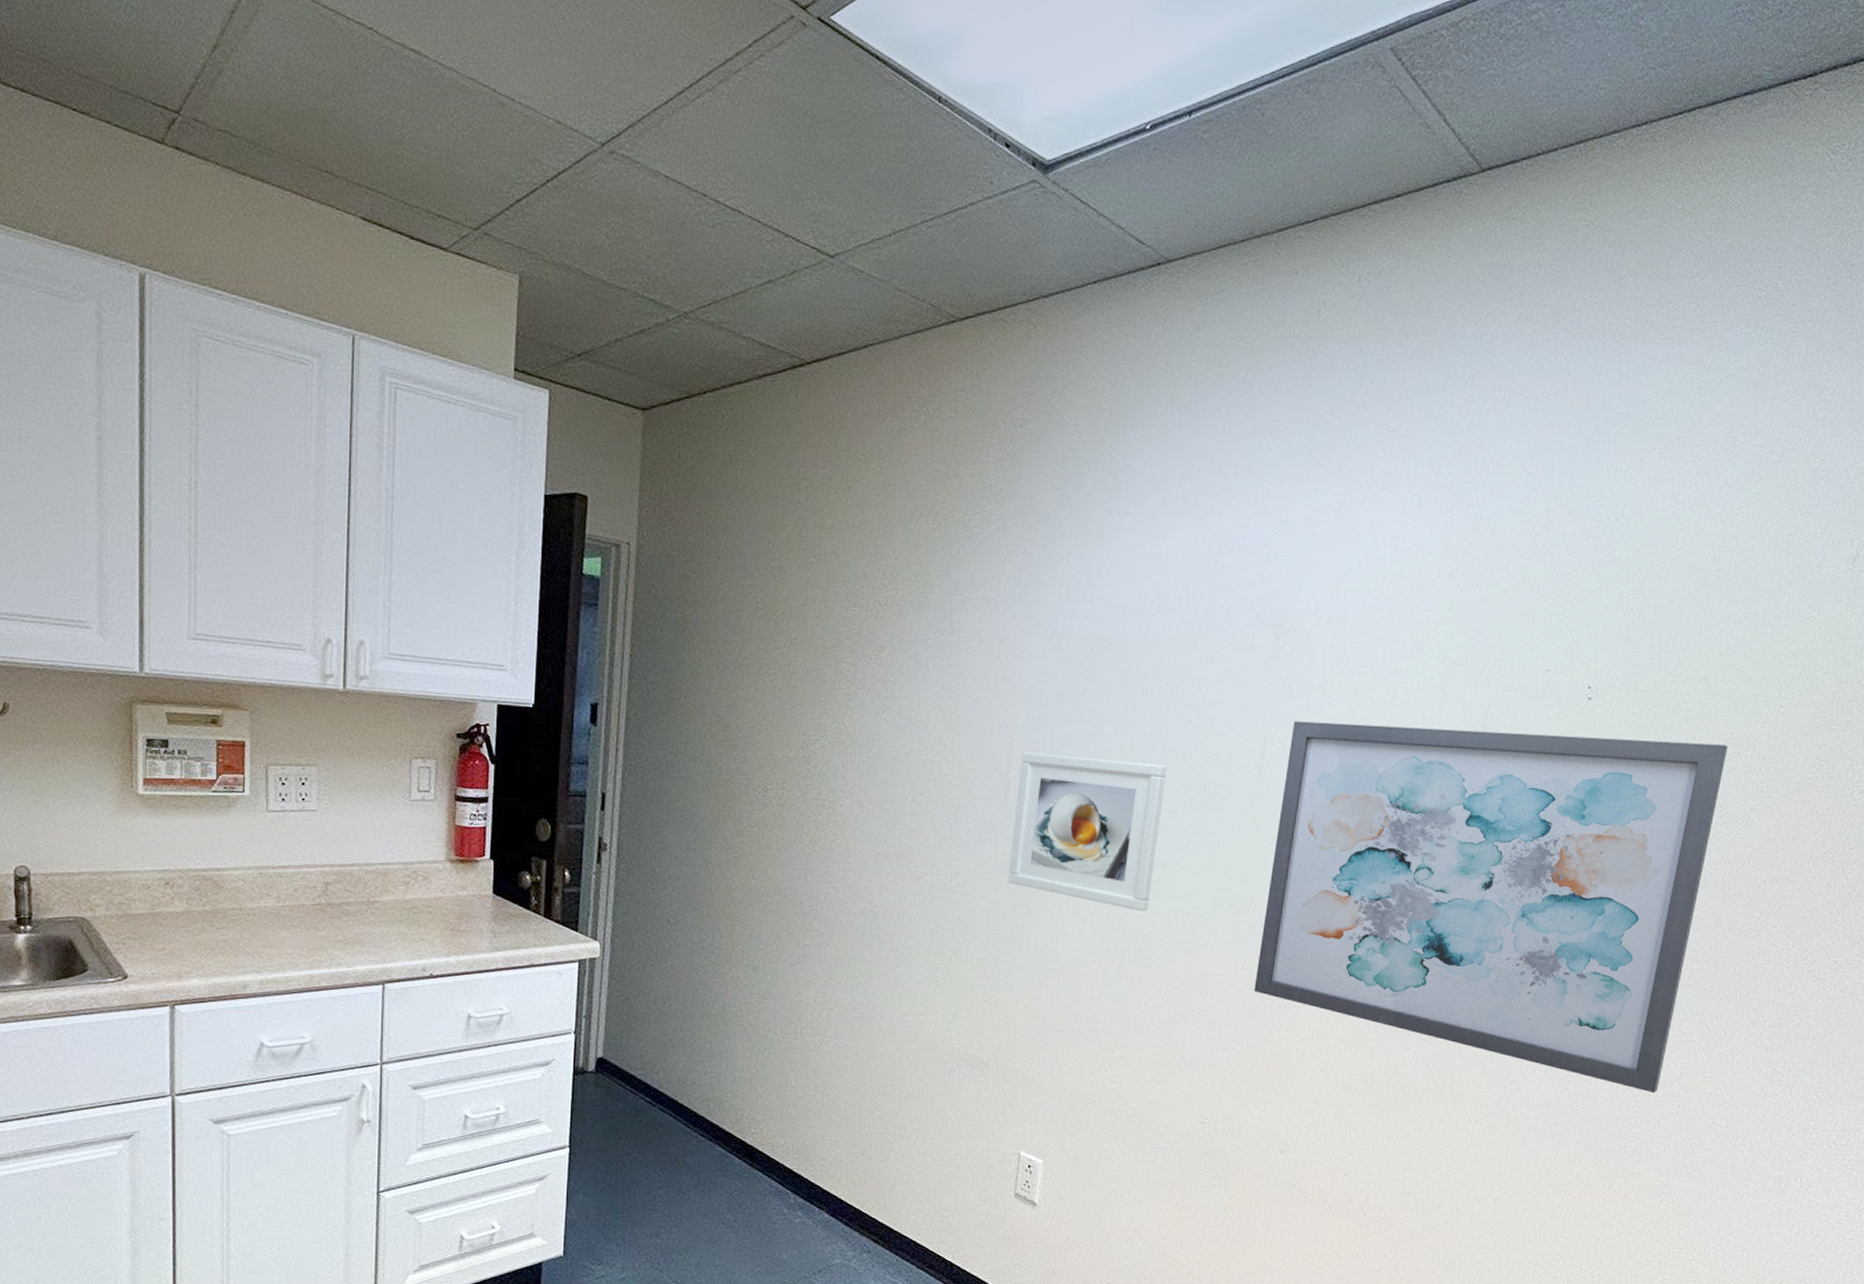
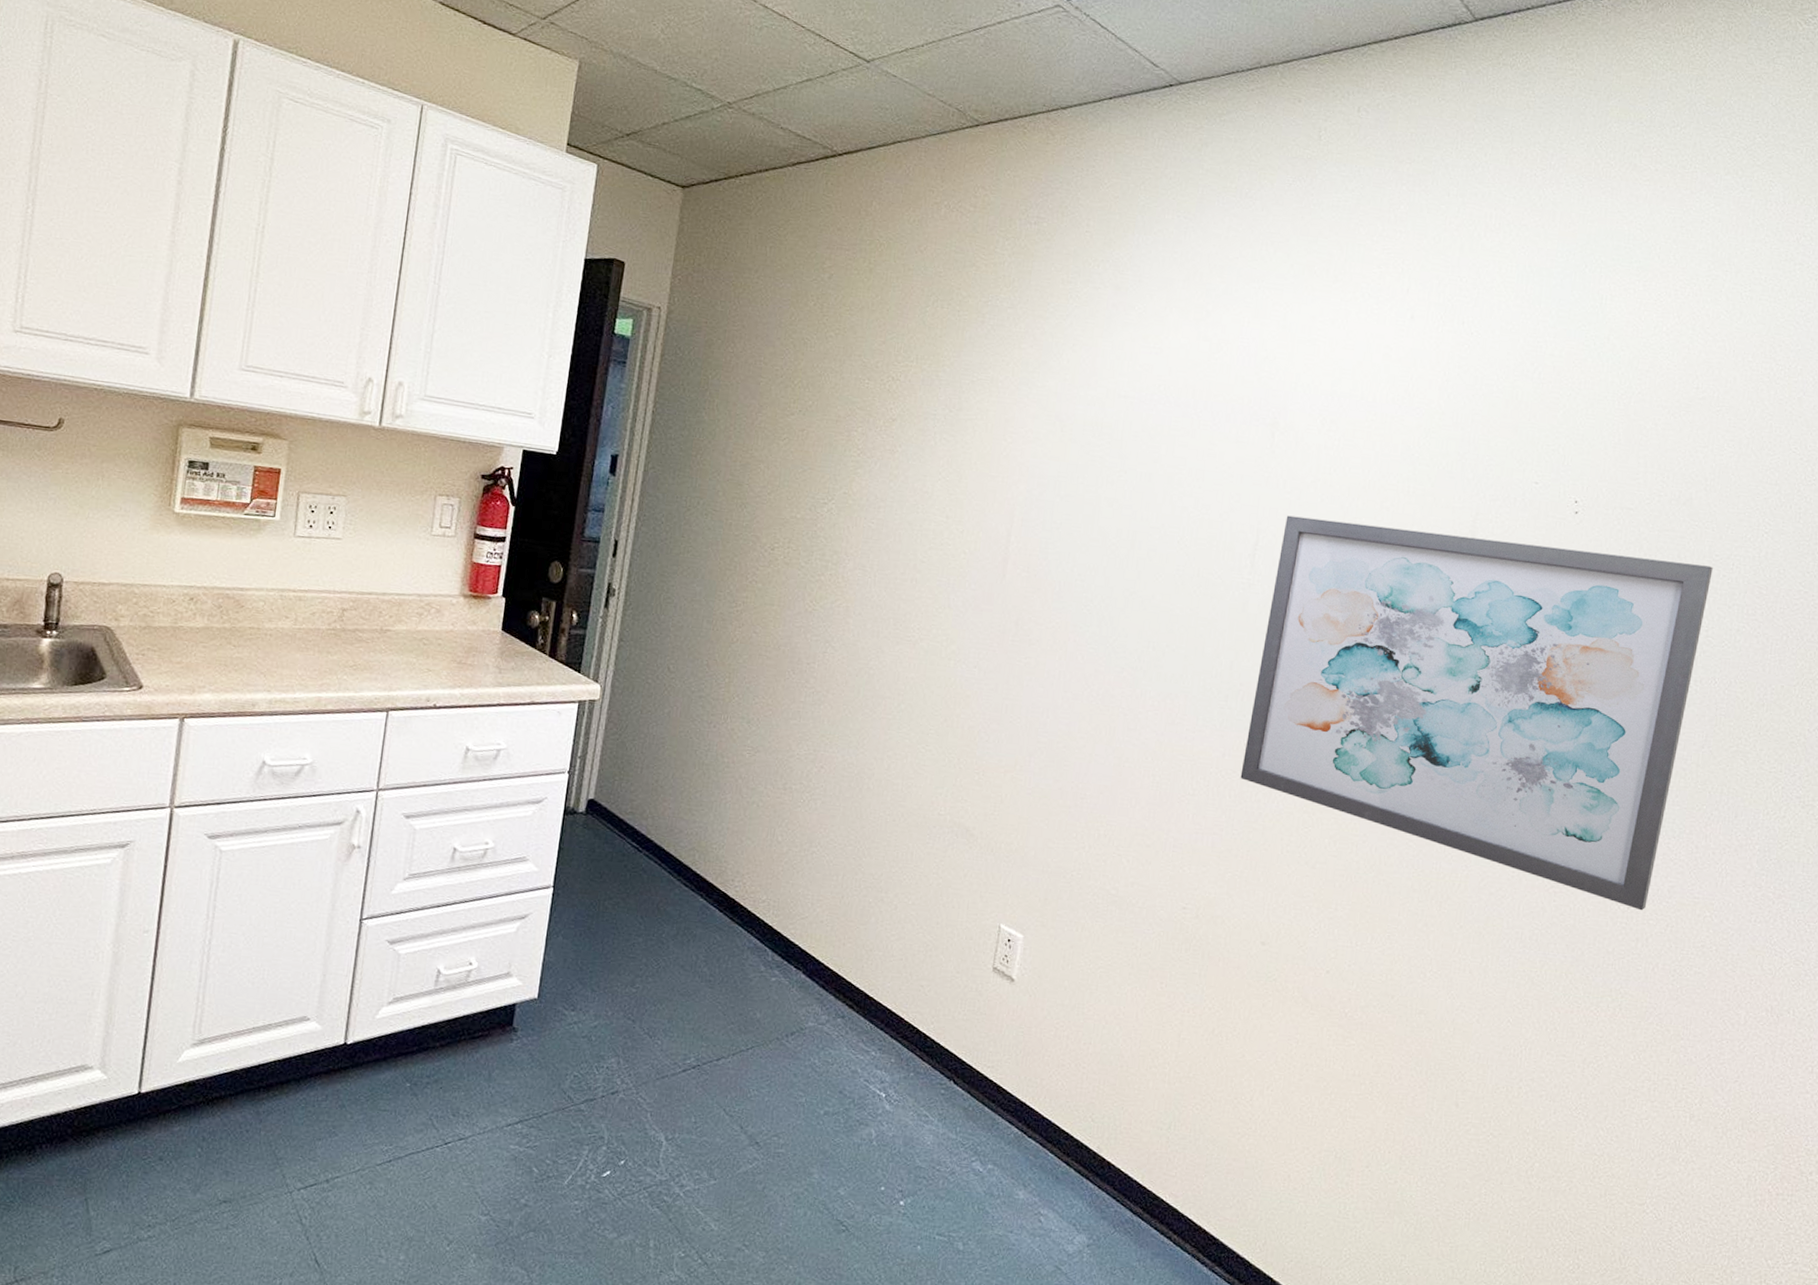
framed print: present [1008,752,1167,912] -> none [1001,528,1162,691]

